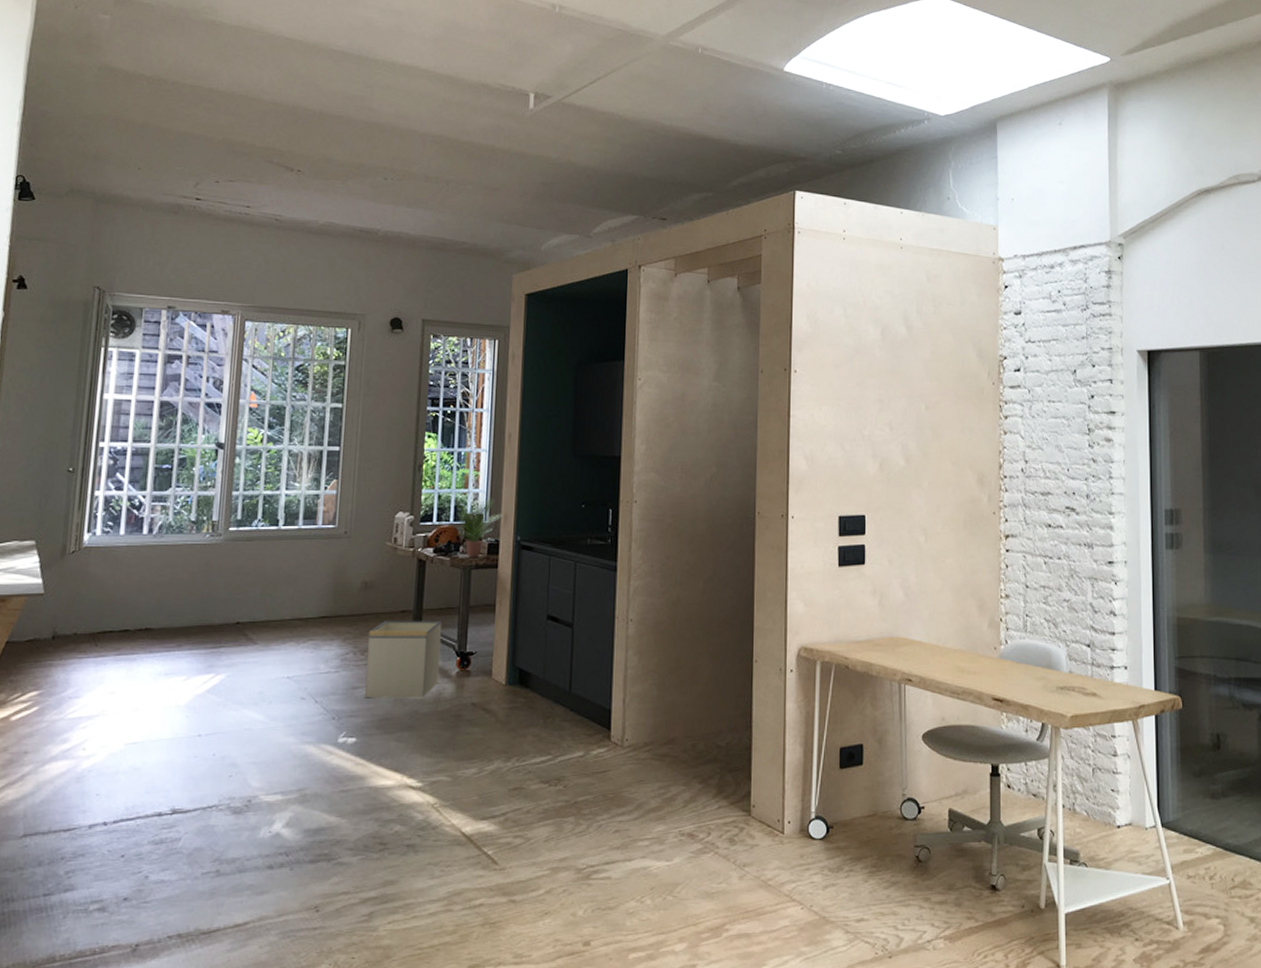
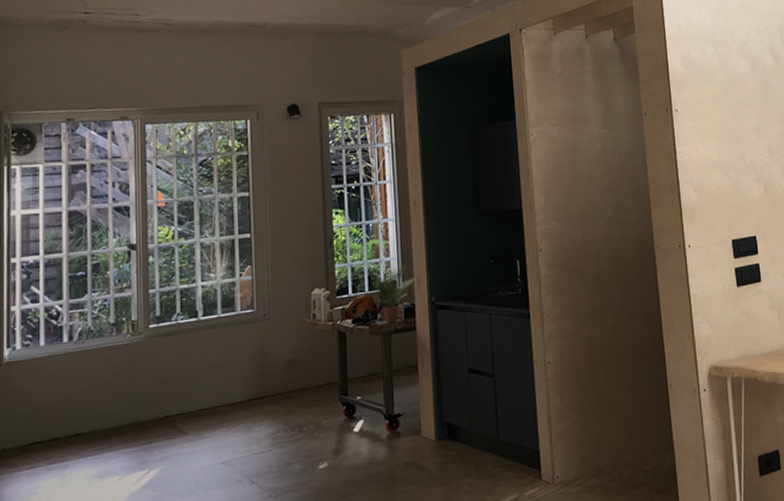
storage bin: present [364,620,443,699] -> none [296,387,371,473]

